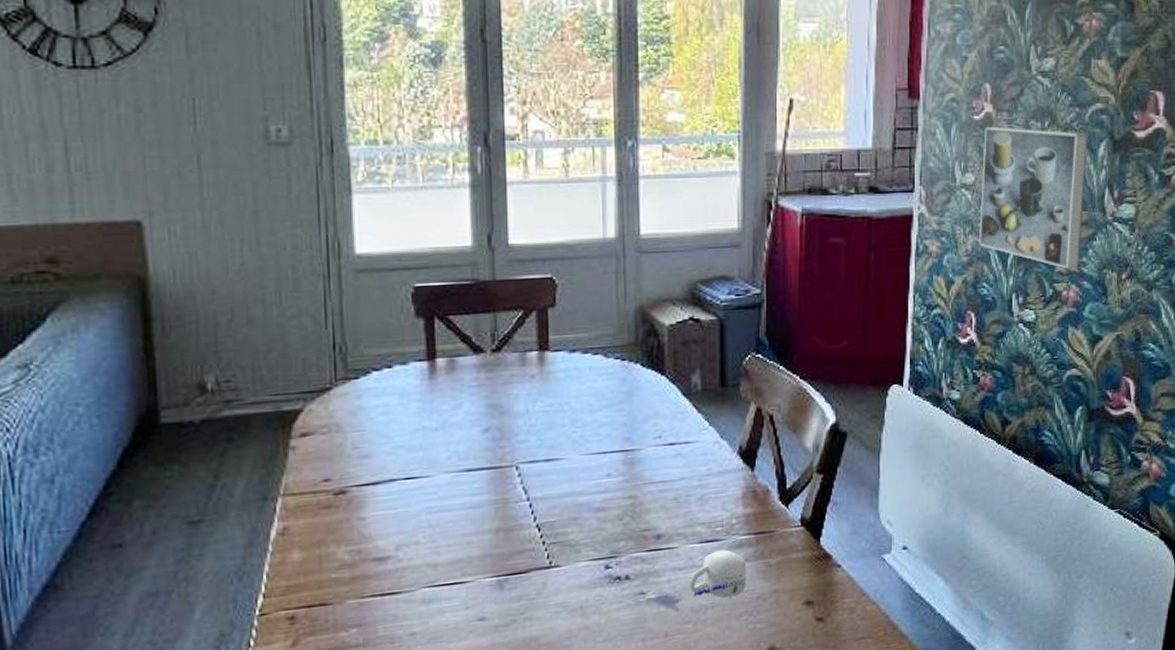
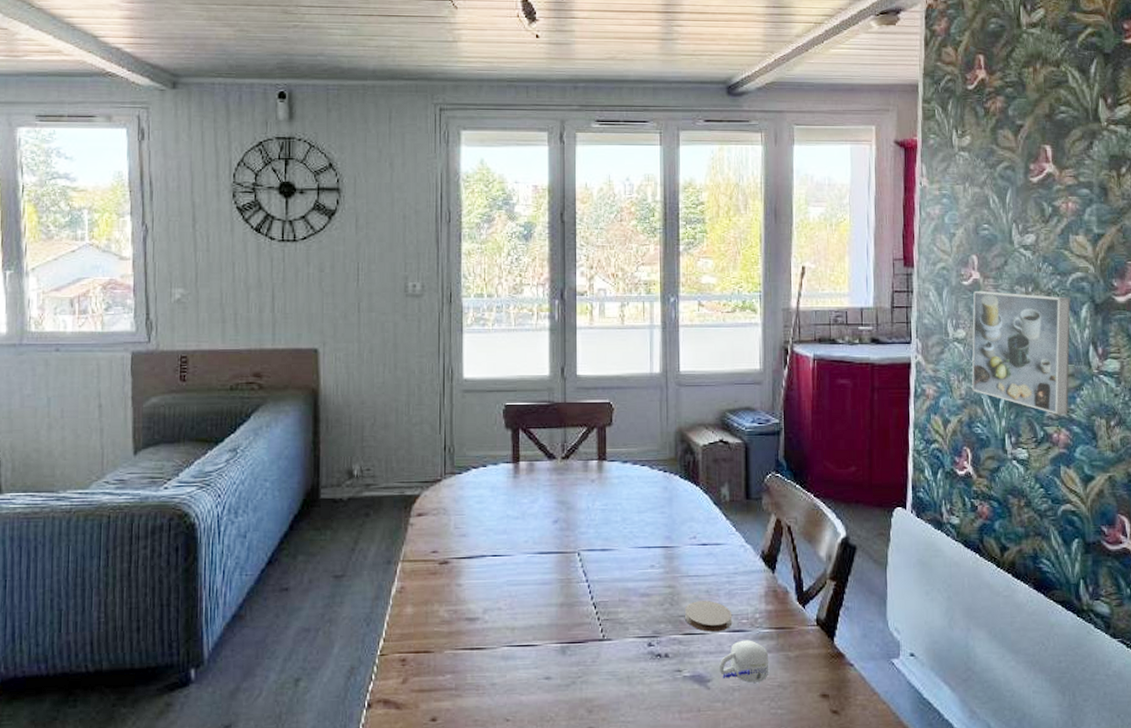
coaster: none [649,509,705,546] -> present [685,601,733,632]

